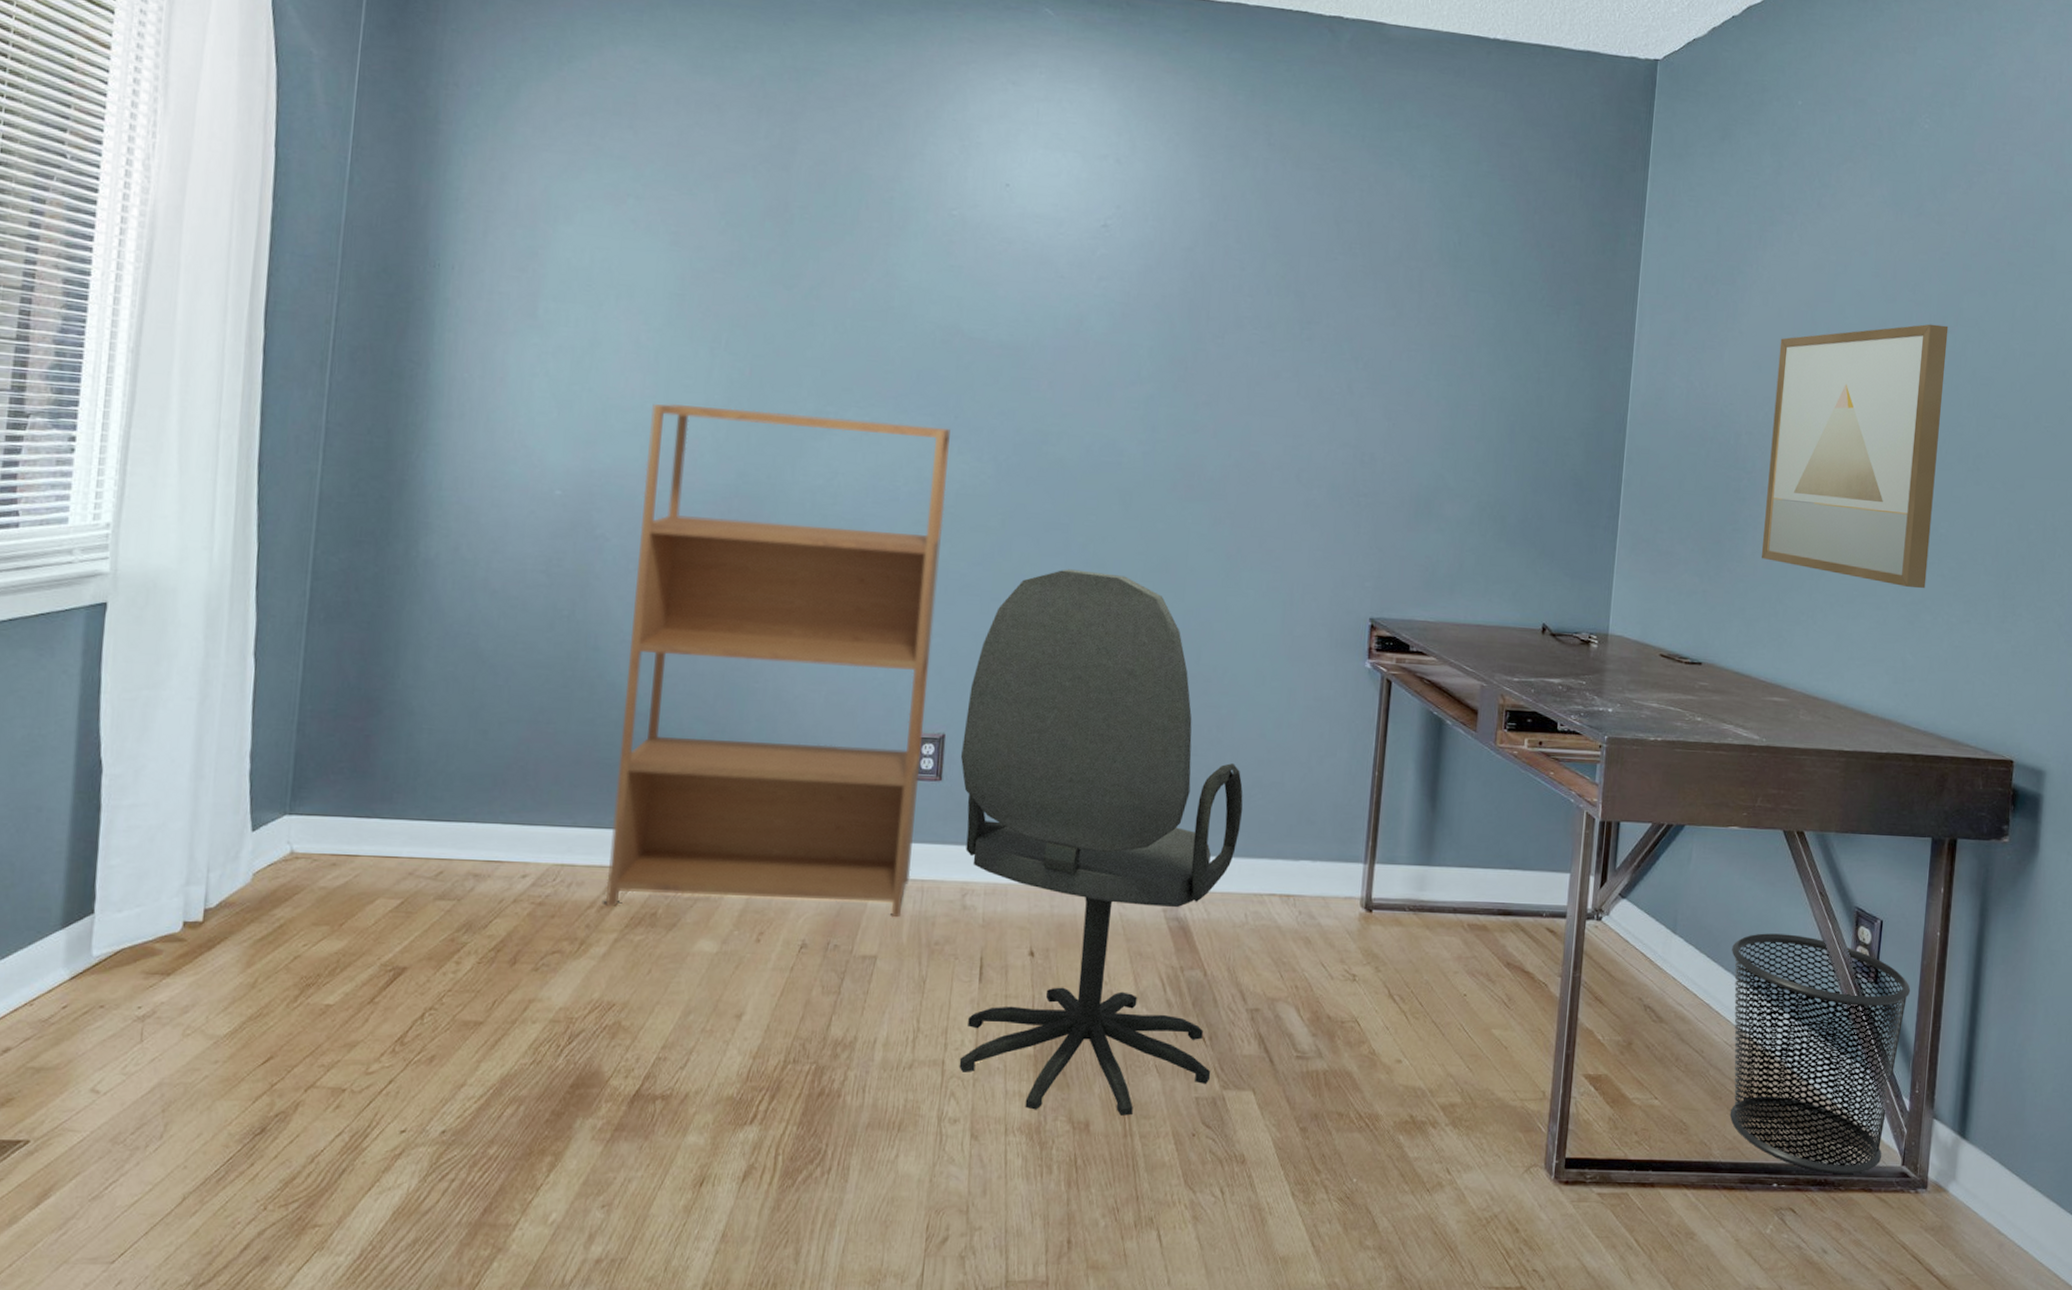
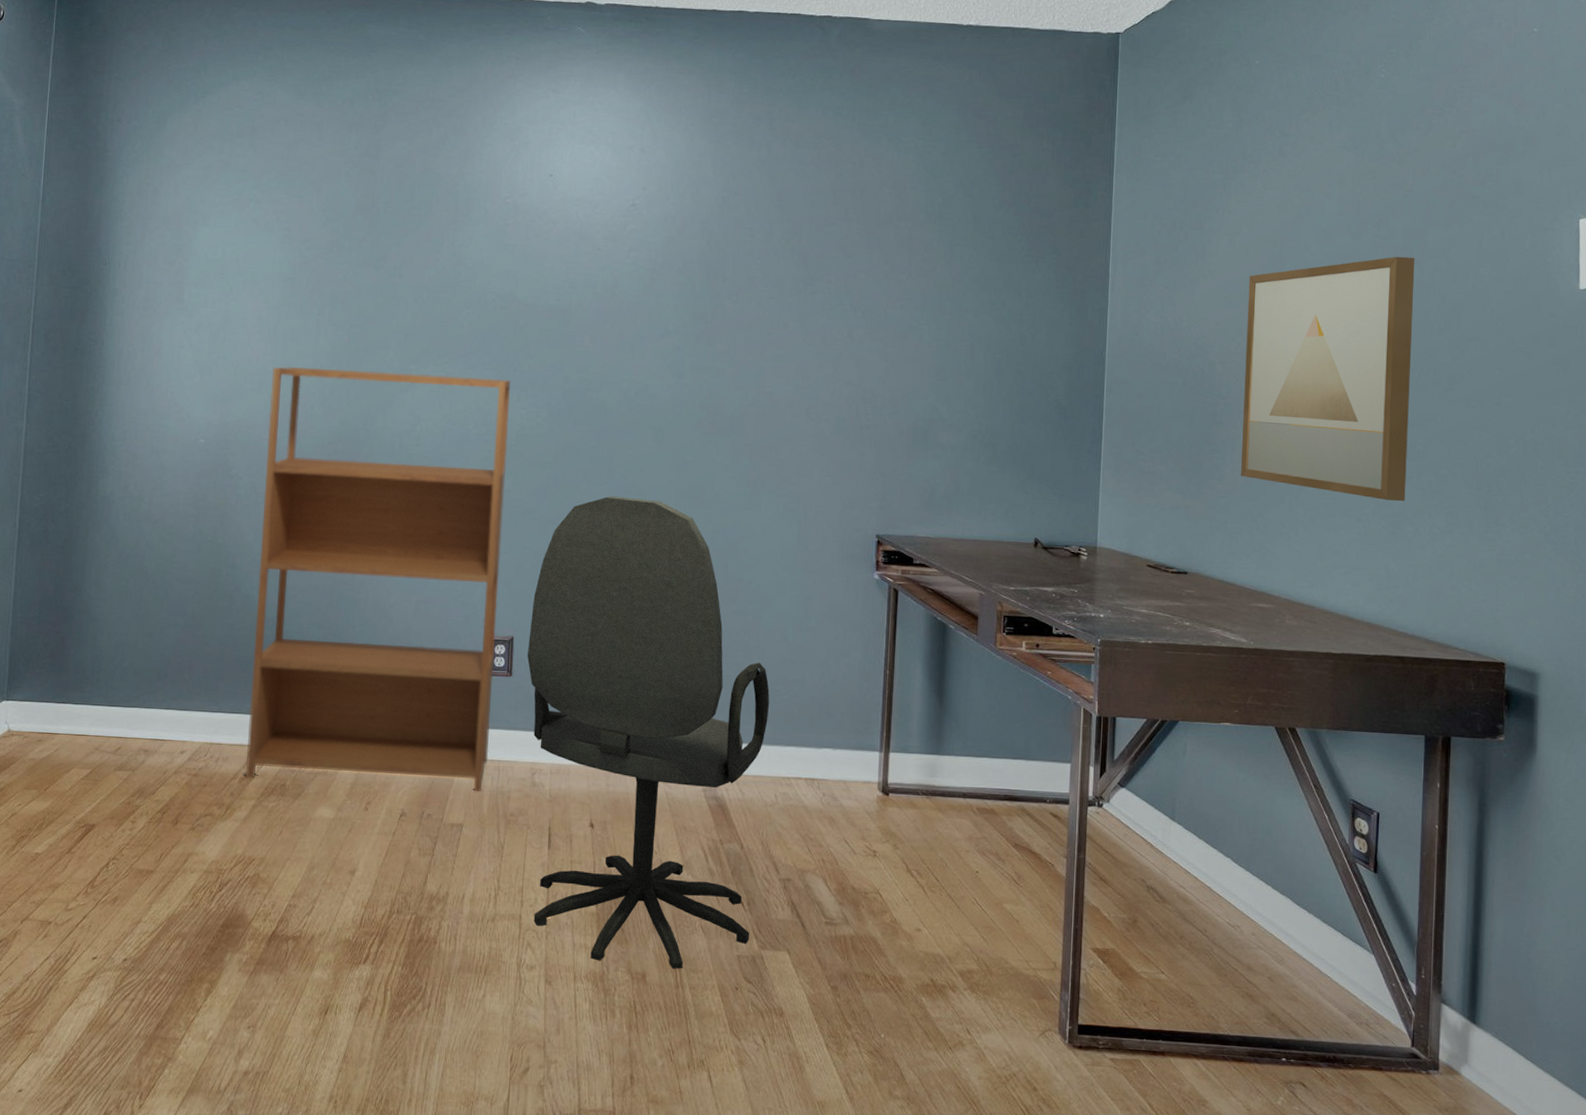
waste bin: present [1729,933,1911,1175] -> none [1230,822,1411,1053]

